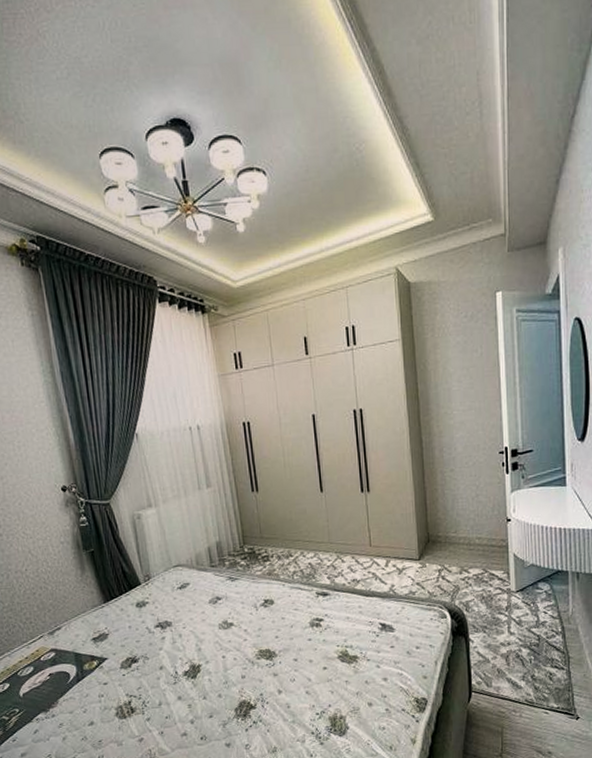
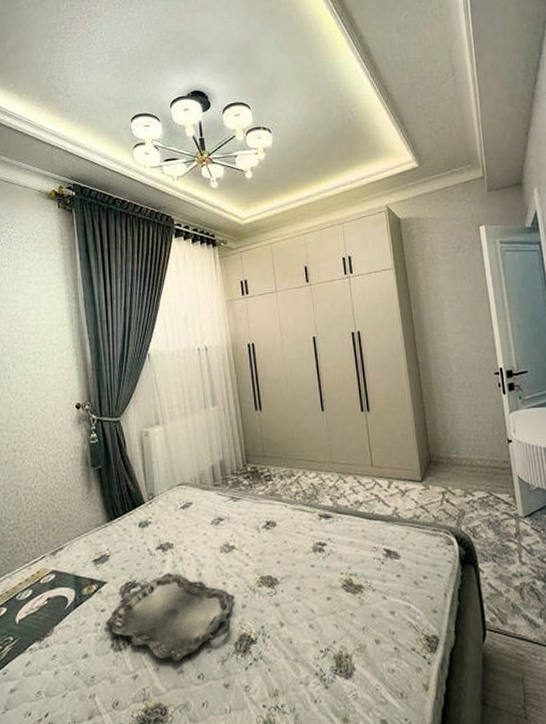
serving tray: none [108,648,234,727] -> present [104,573,235,662]

